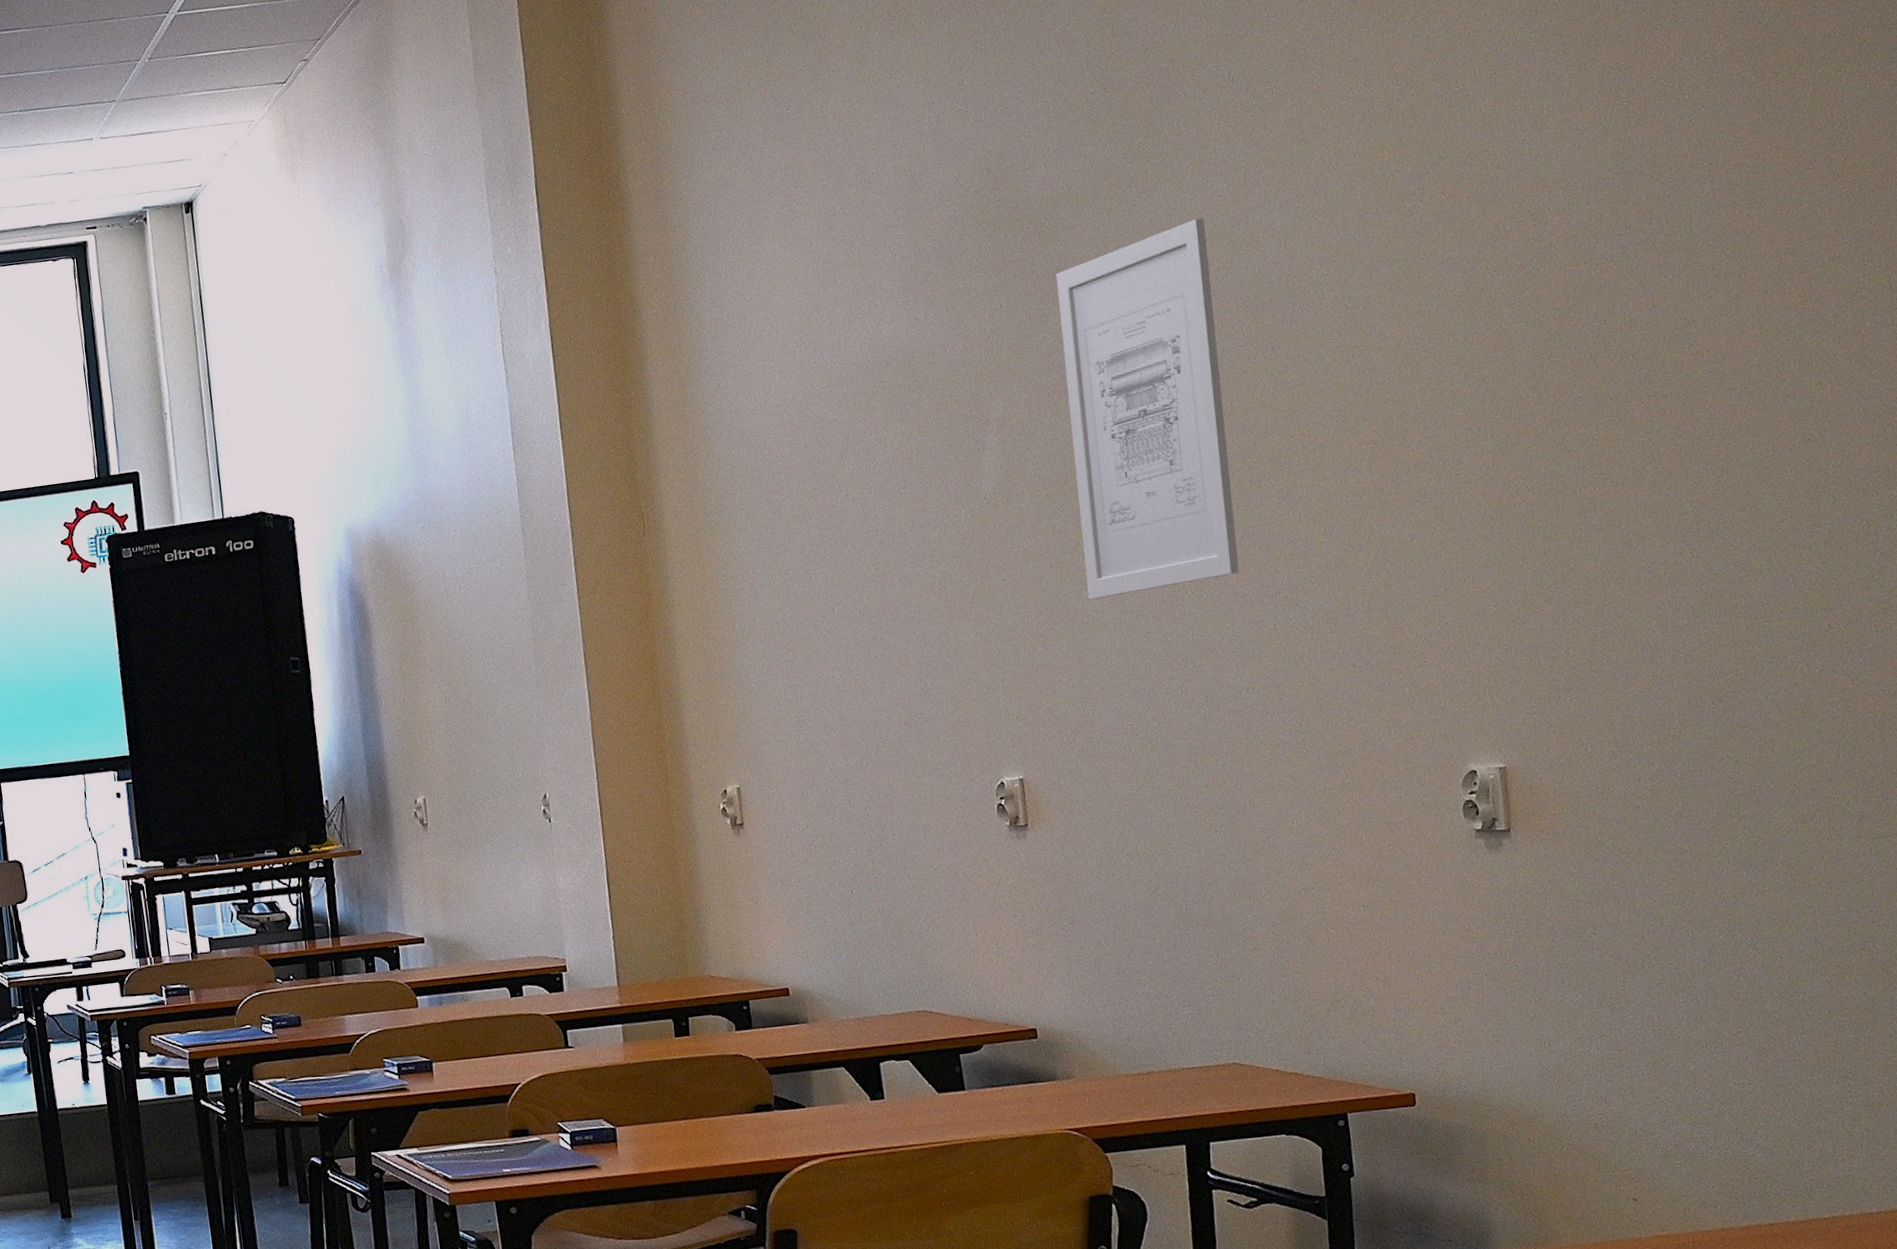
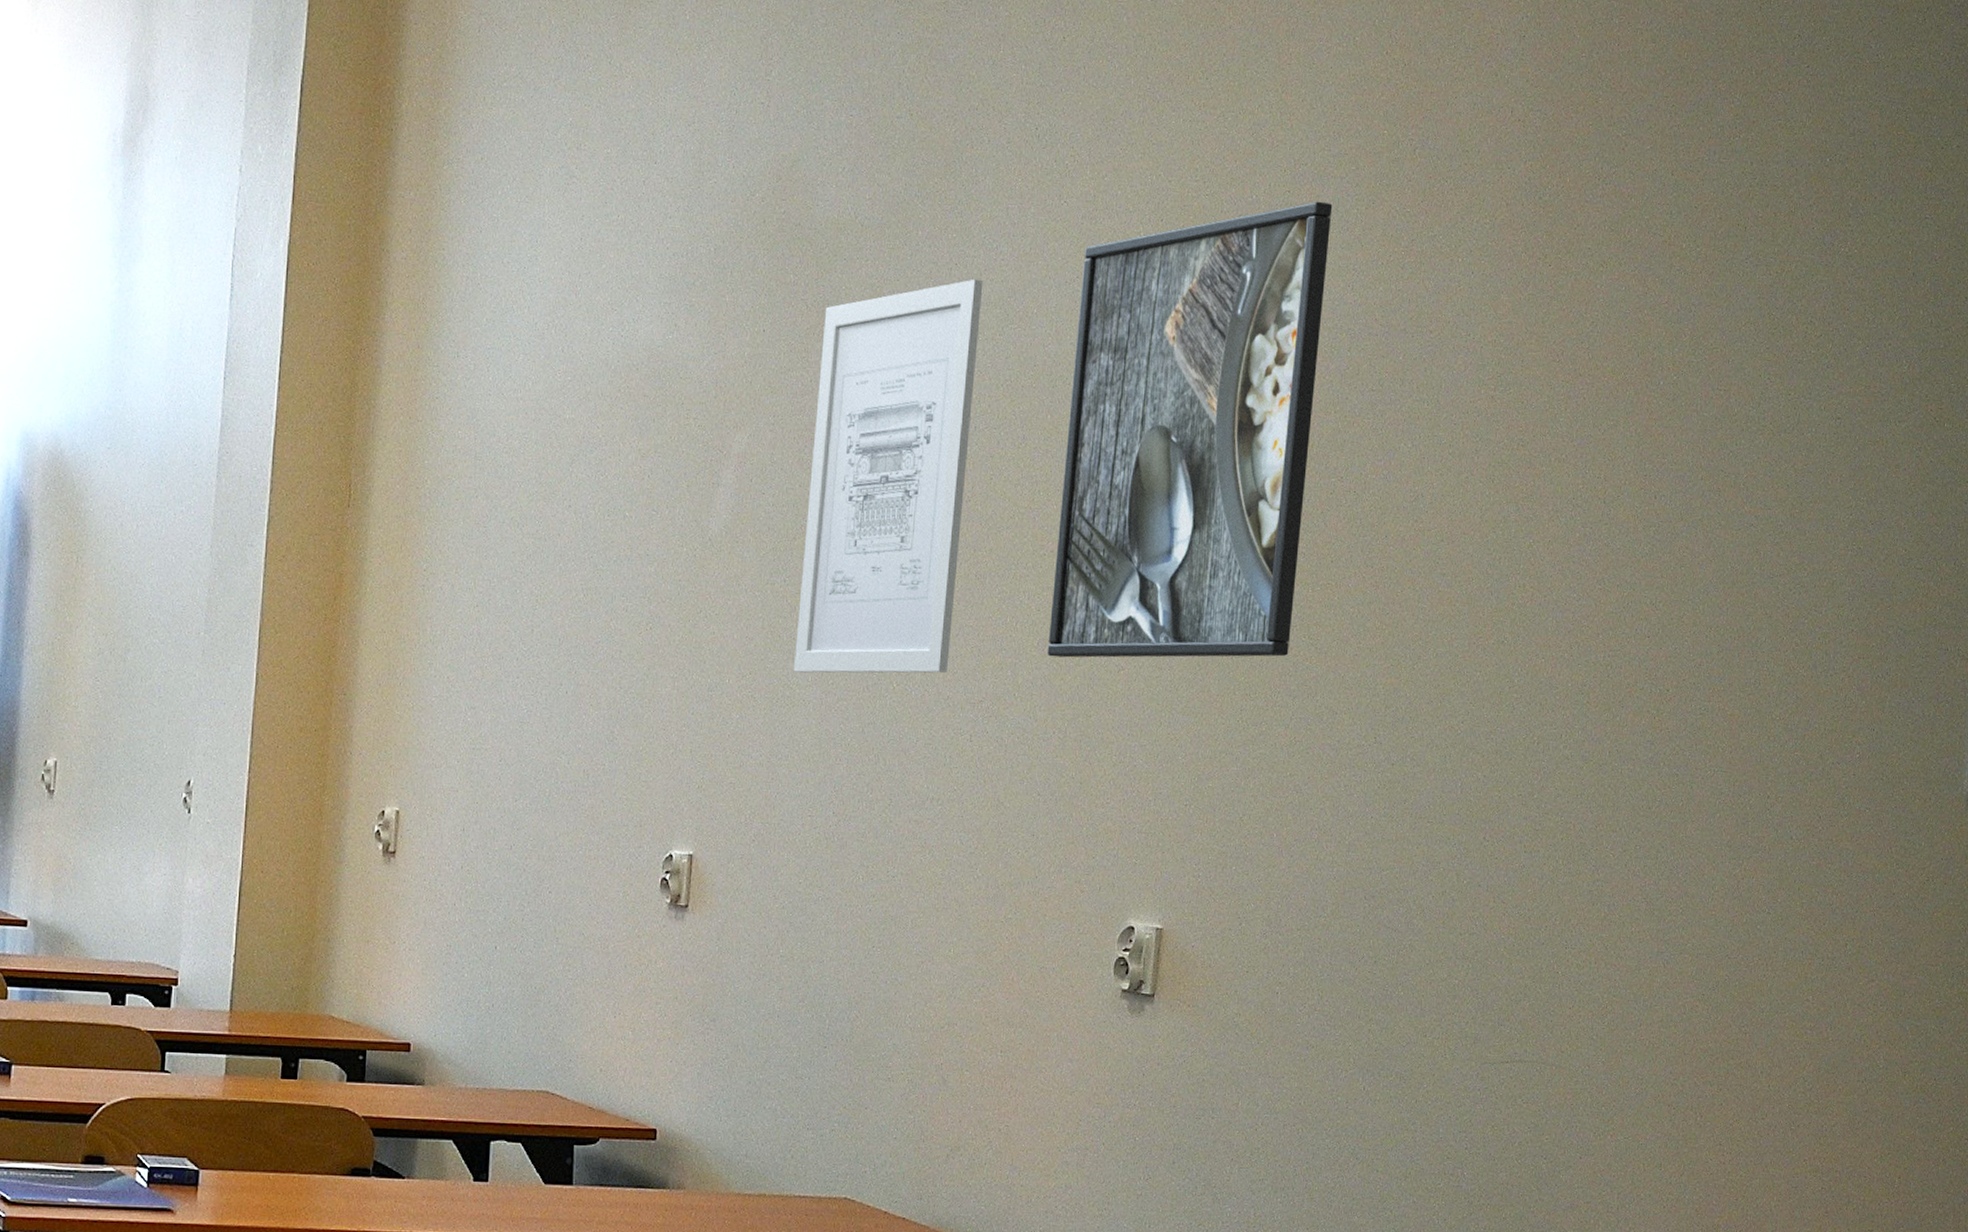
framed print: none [1299,75,1584,540] -> present [1047,201,1333,658]

